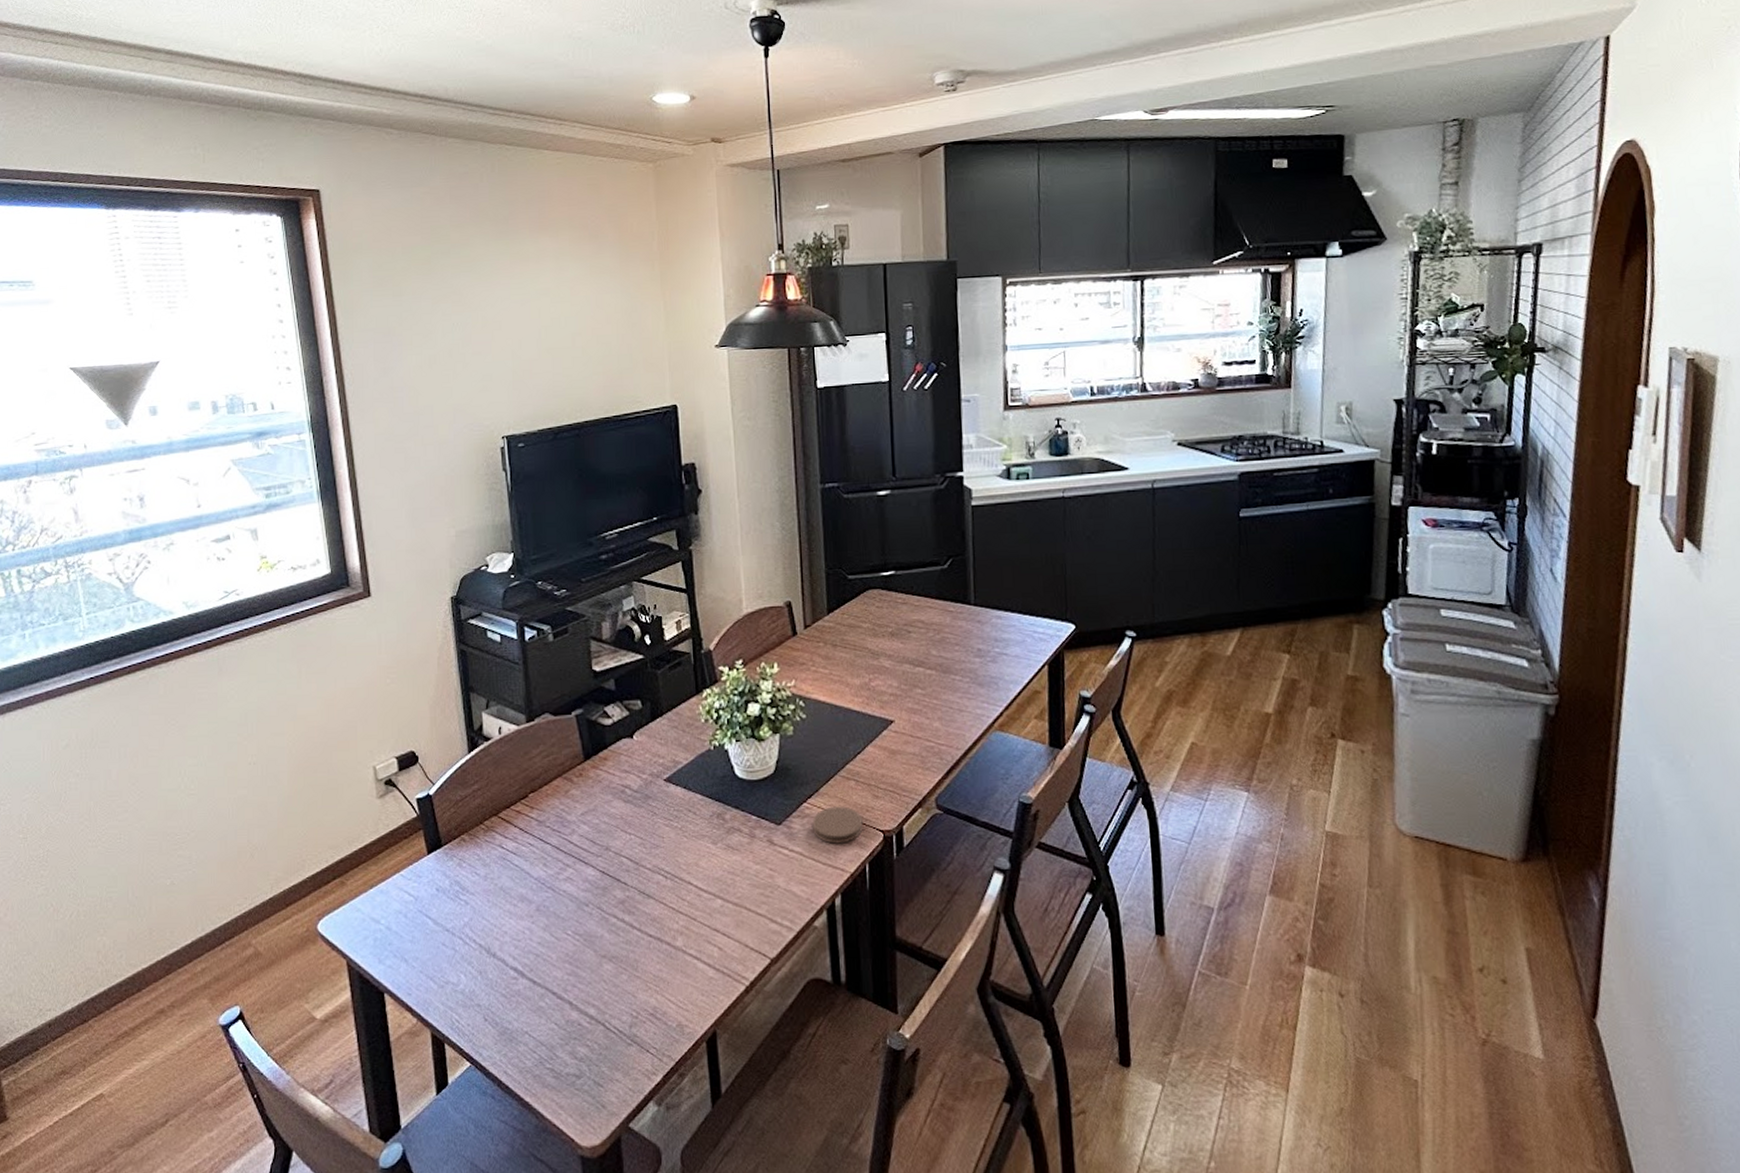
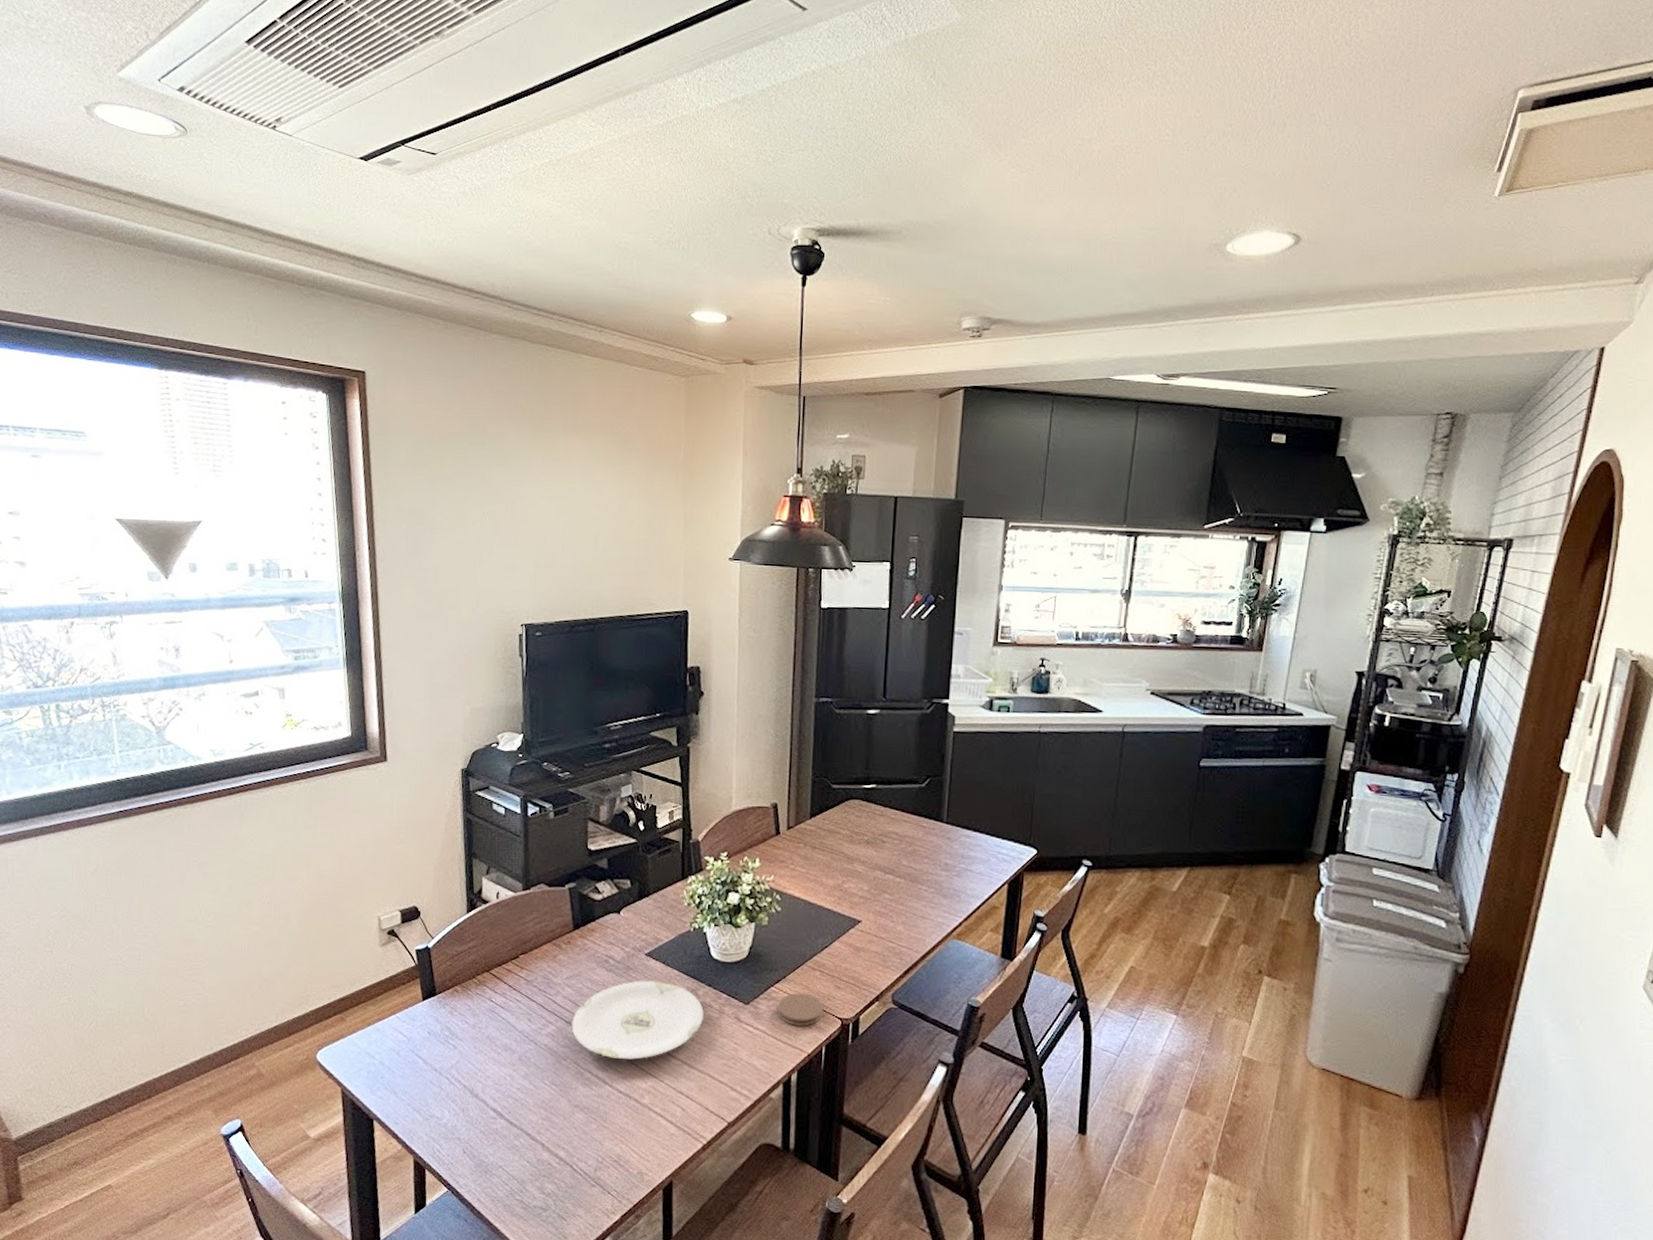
plate: none [591,808,733,900] -> present [571,980,704,1060]

